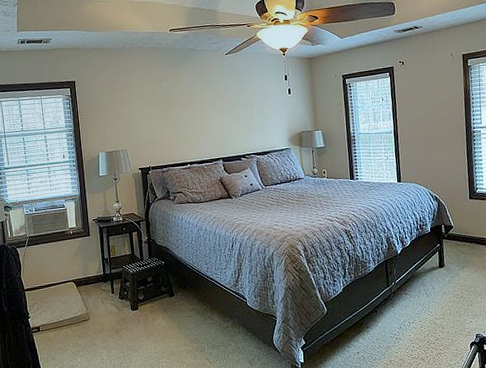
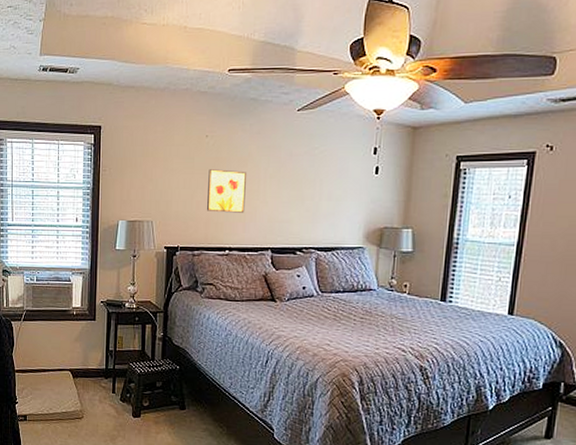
wall art: none [165,103,198,136] -> present [207,169,246,213]

